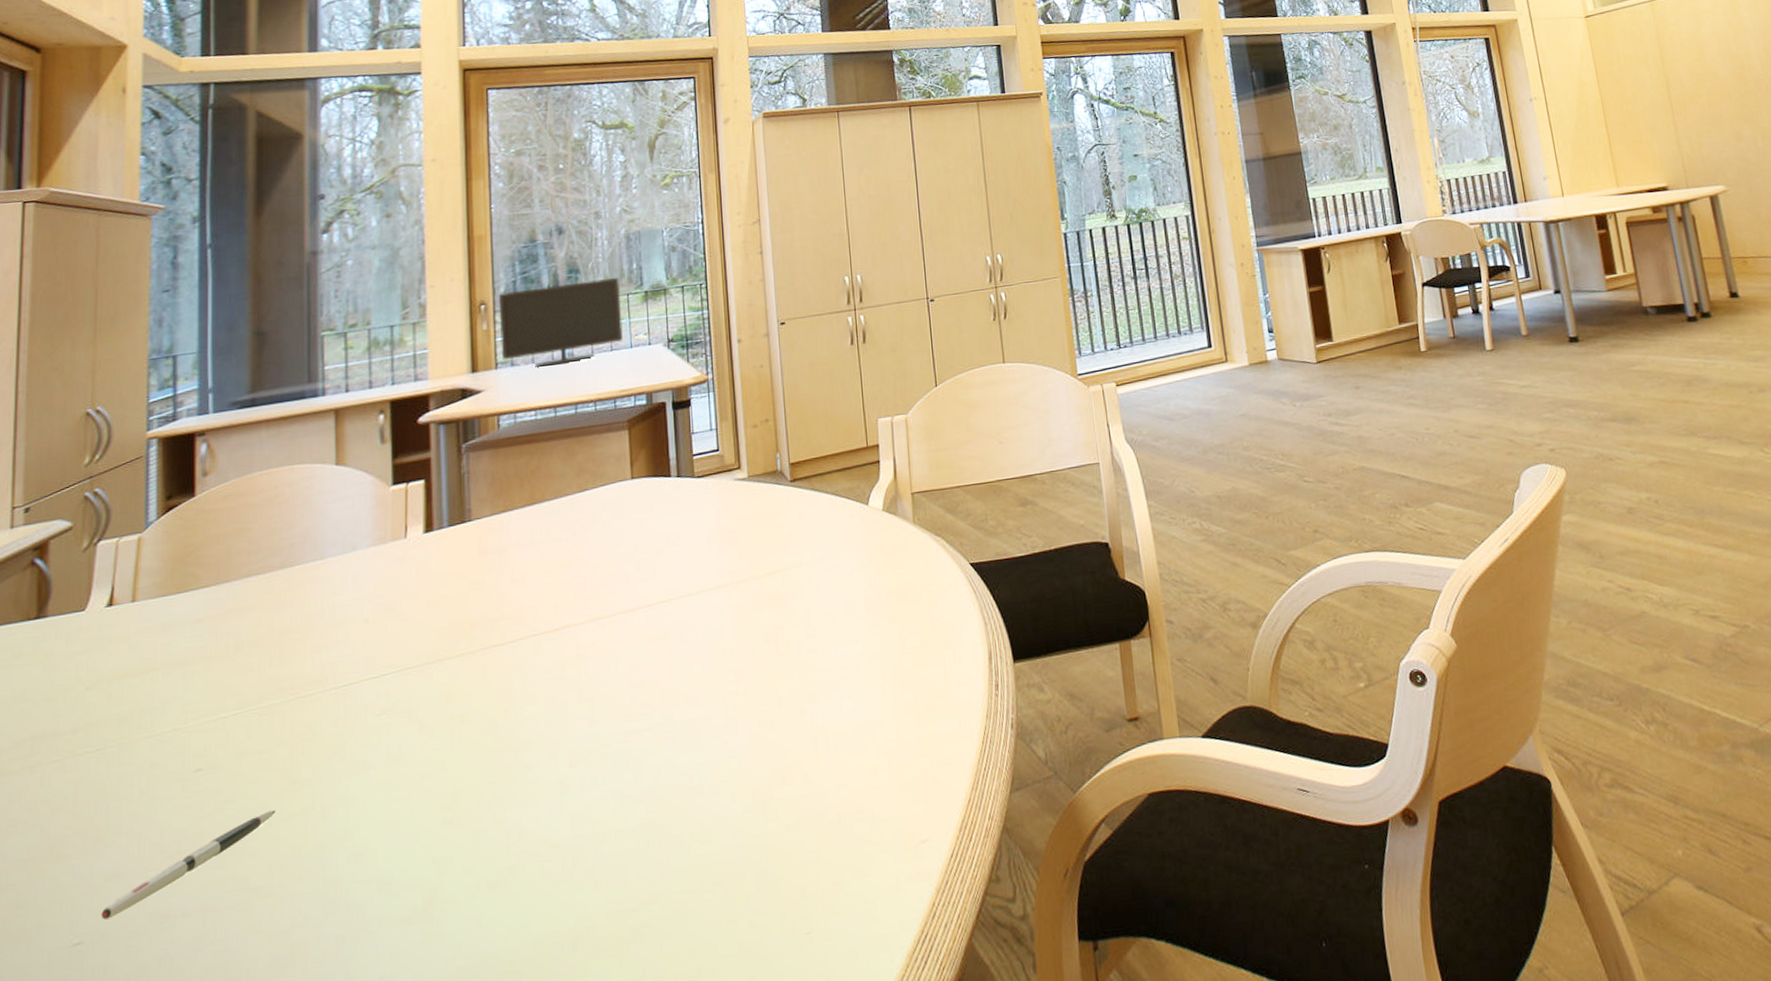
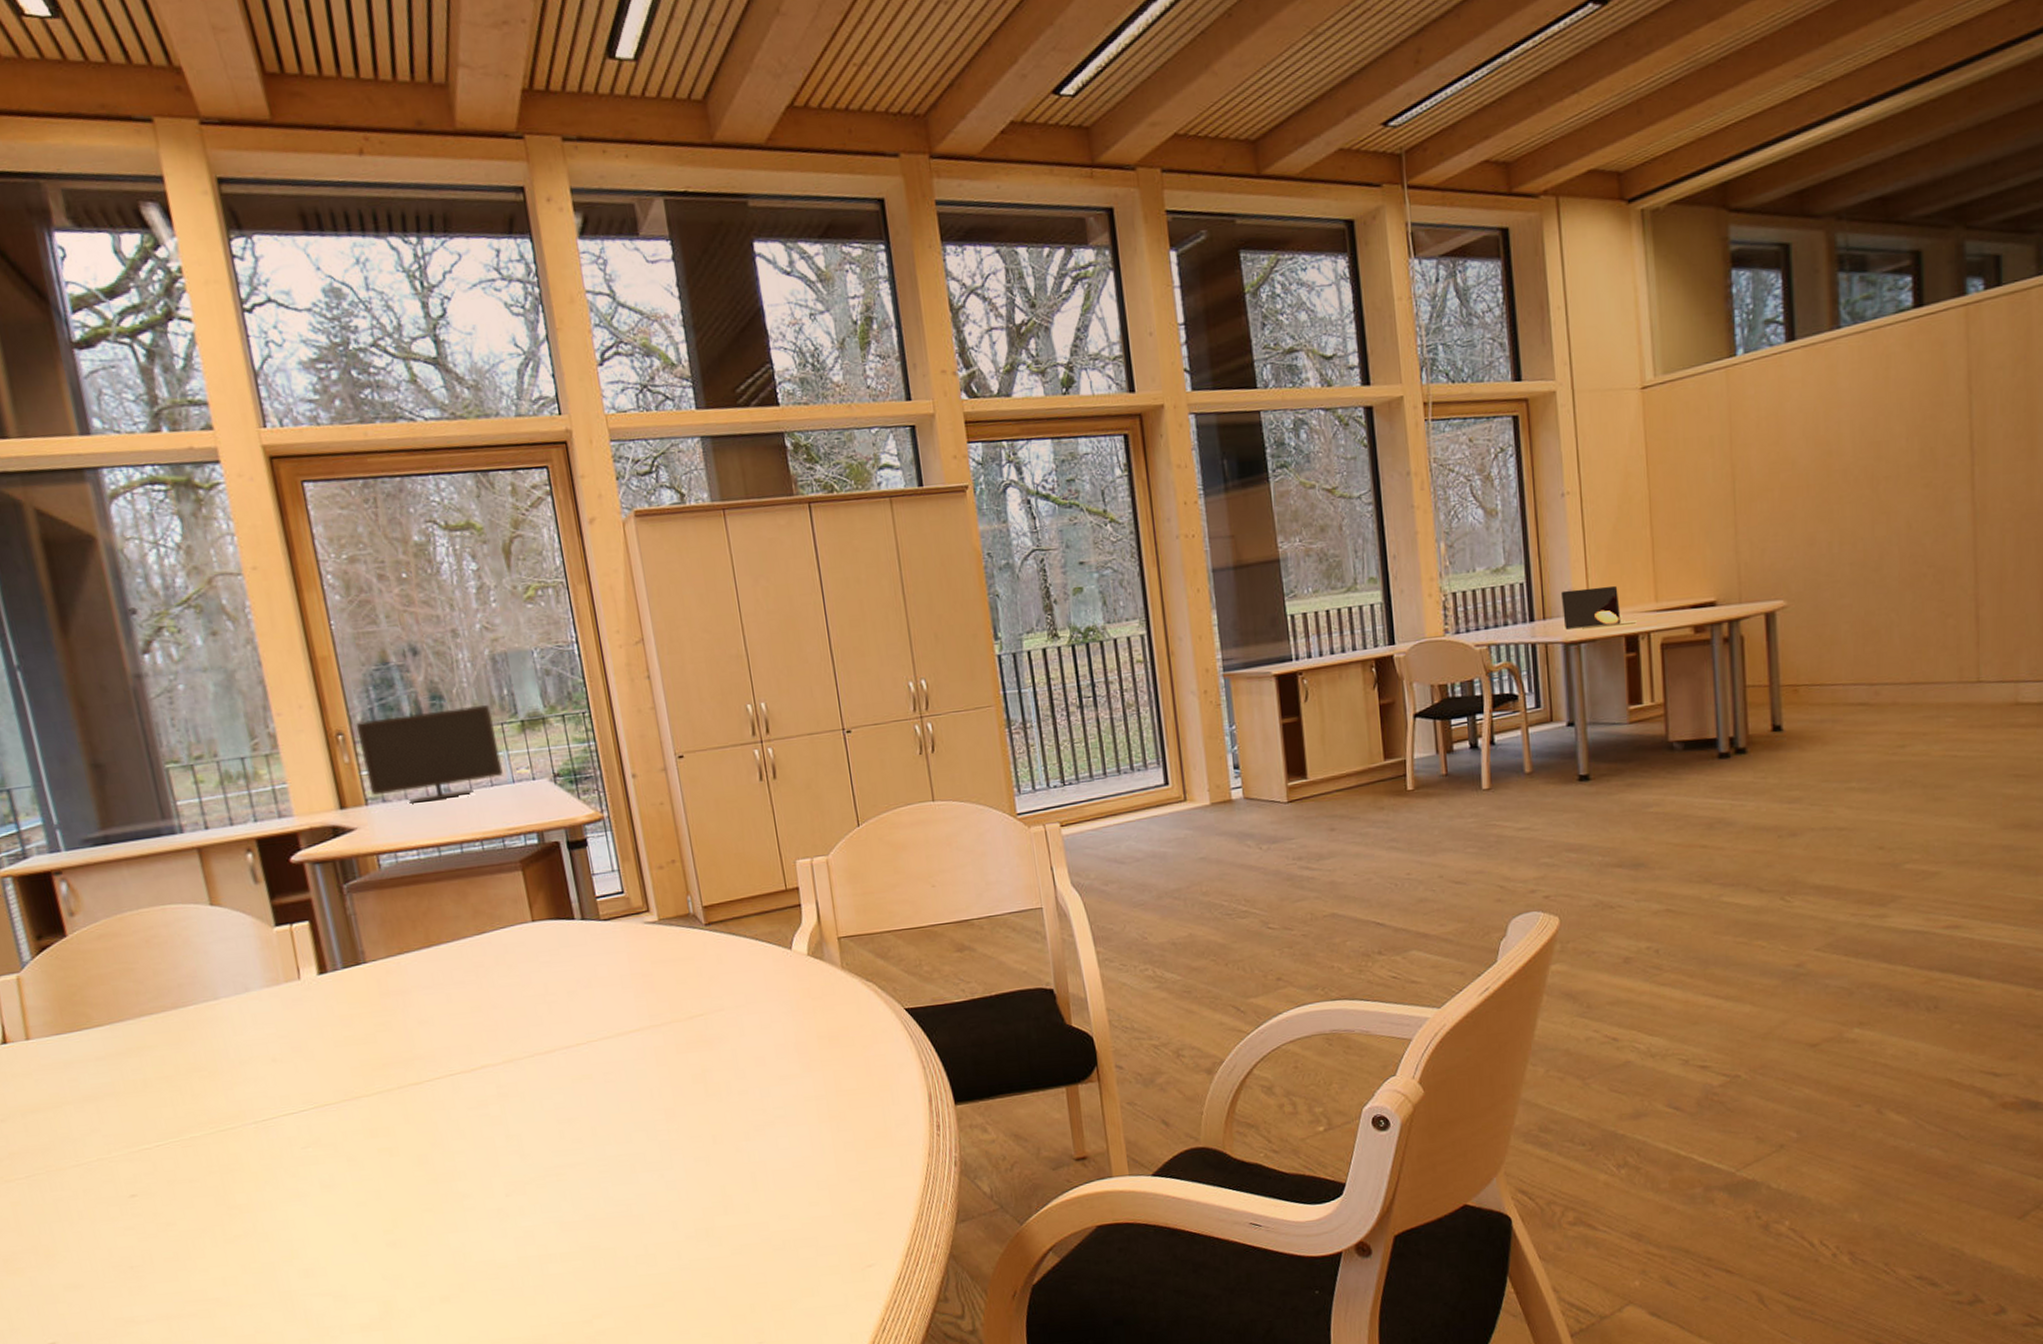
pen: present [101,810,275,920] -> none [68,1232,218,1324]
laptop: none [1537,174,1604,212] -> present [1560,586,1637,631]

